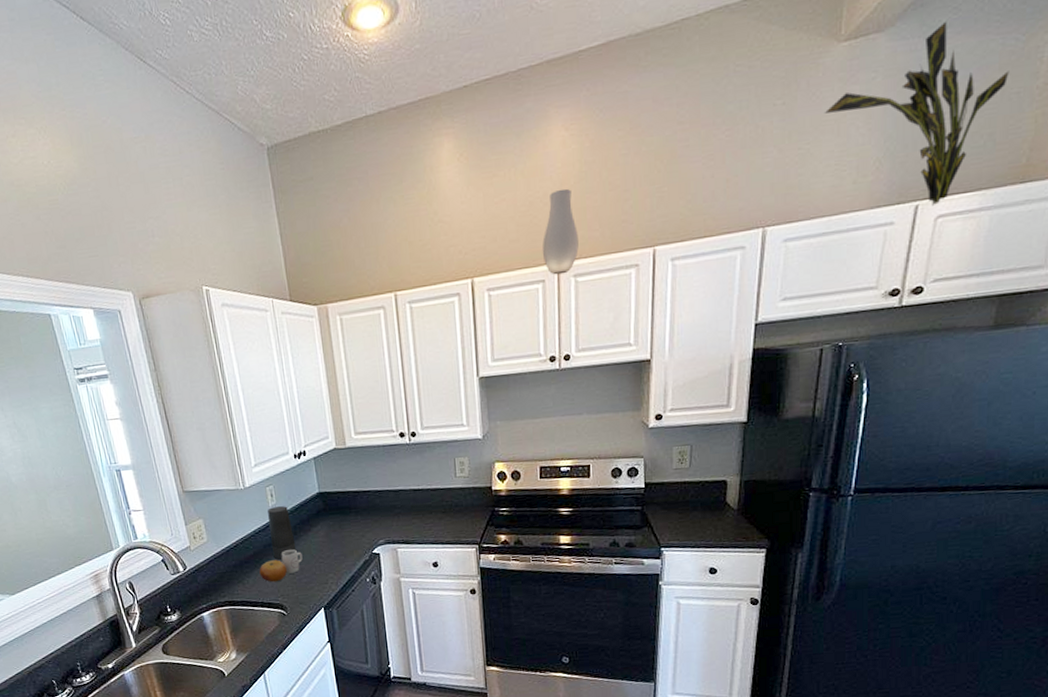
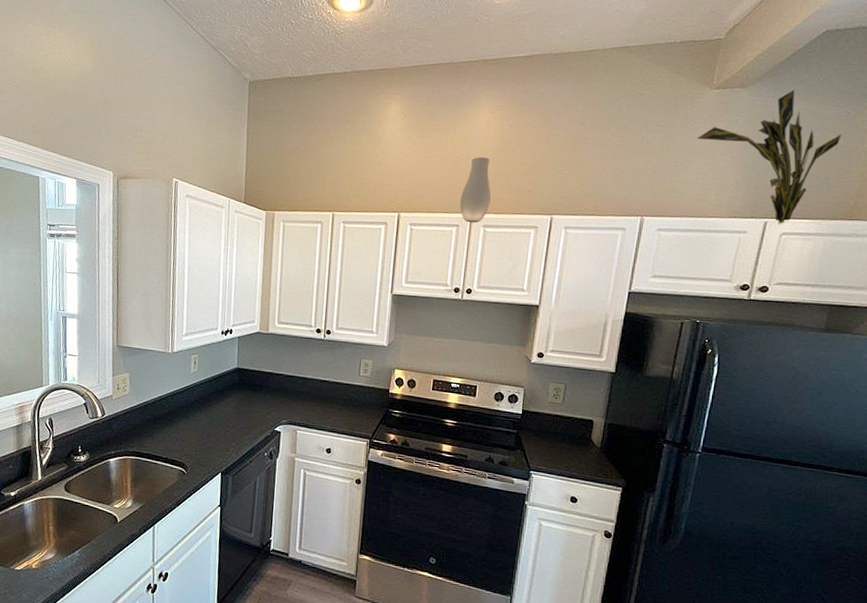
fruit: present [259,560,288,583] -> none [169,421,196,442]
canister: present [267,506,297,560] -> none [185,373,208,422]
mug: present [281,549,303,574] -> none [191,414,211,437]

